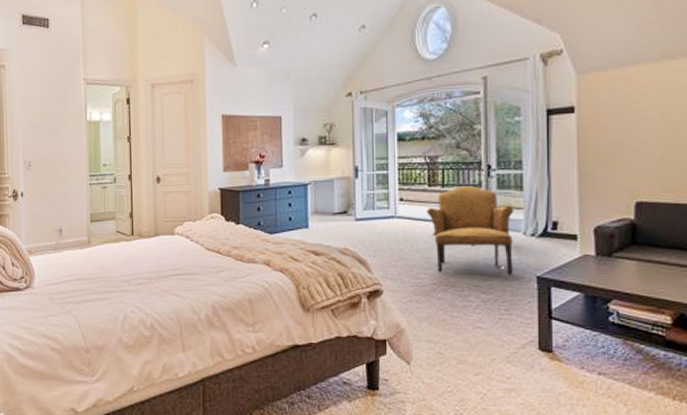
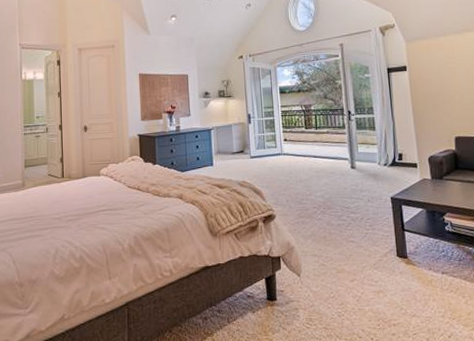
armchair: present [427,186,514,276] -> none [305,128,374,198]

